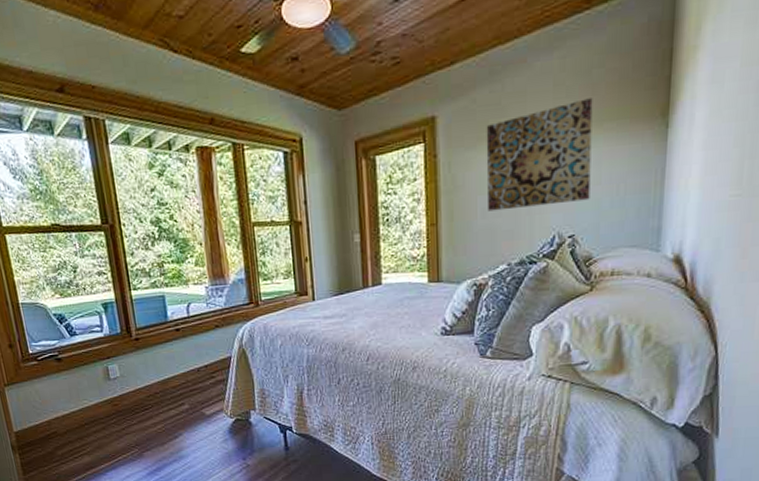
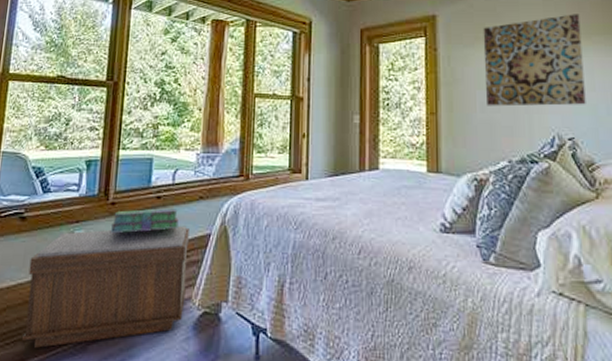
bench: none [75,352,219,458] -> present [21,225,189,348]
stack of books: none [139,338,201,365] -> present [110,208,179,234]

